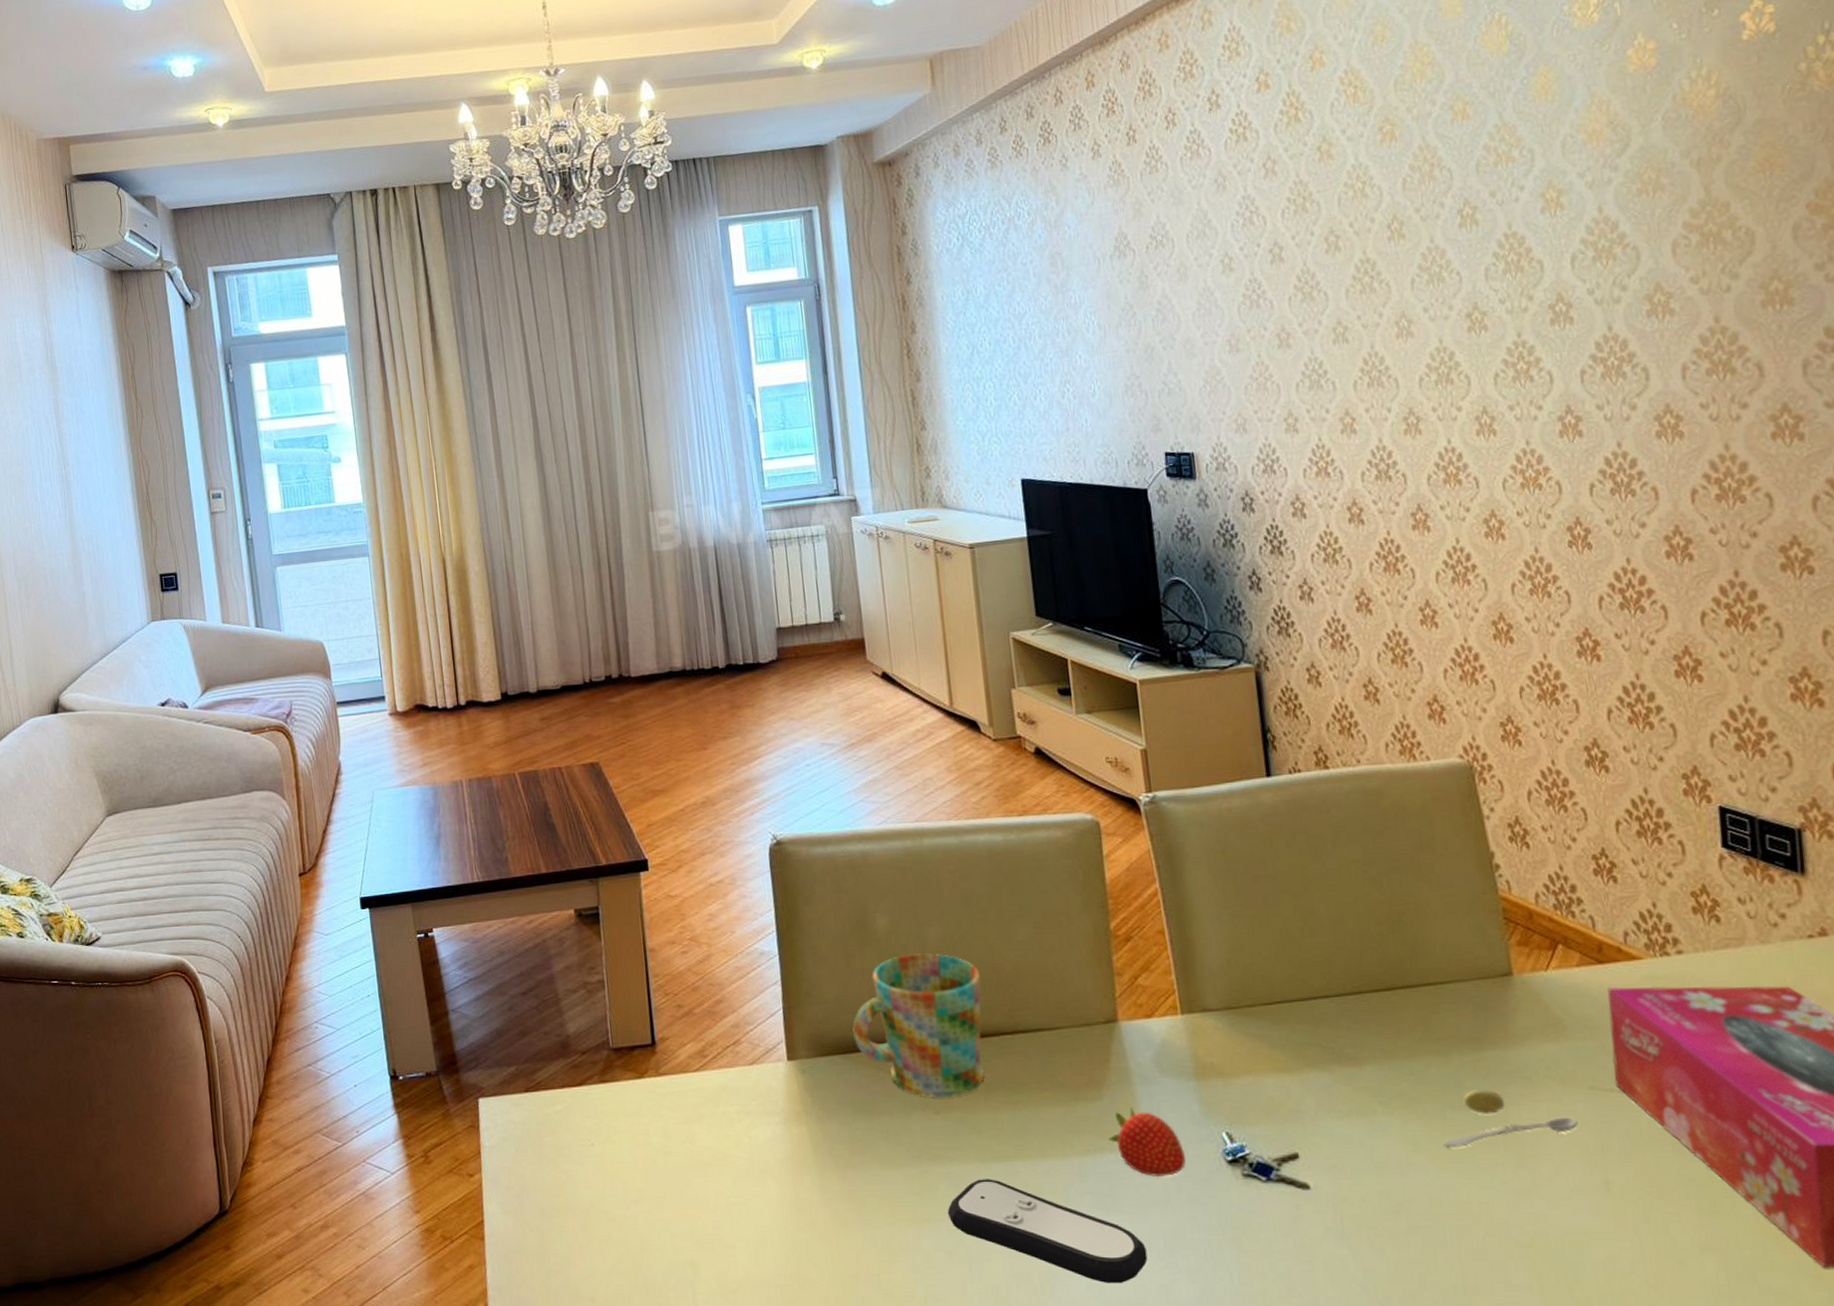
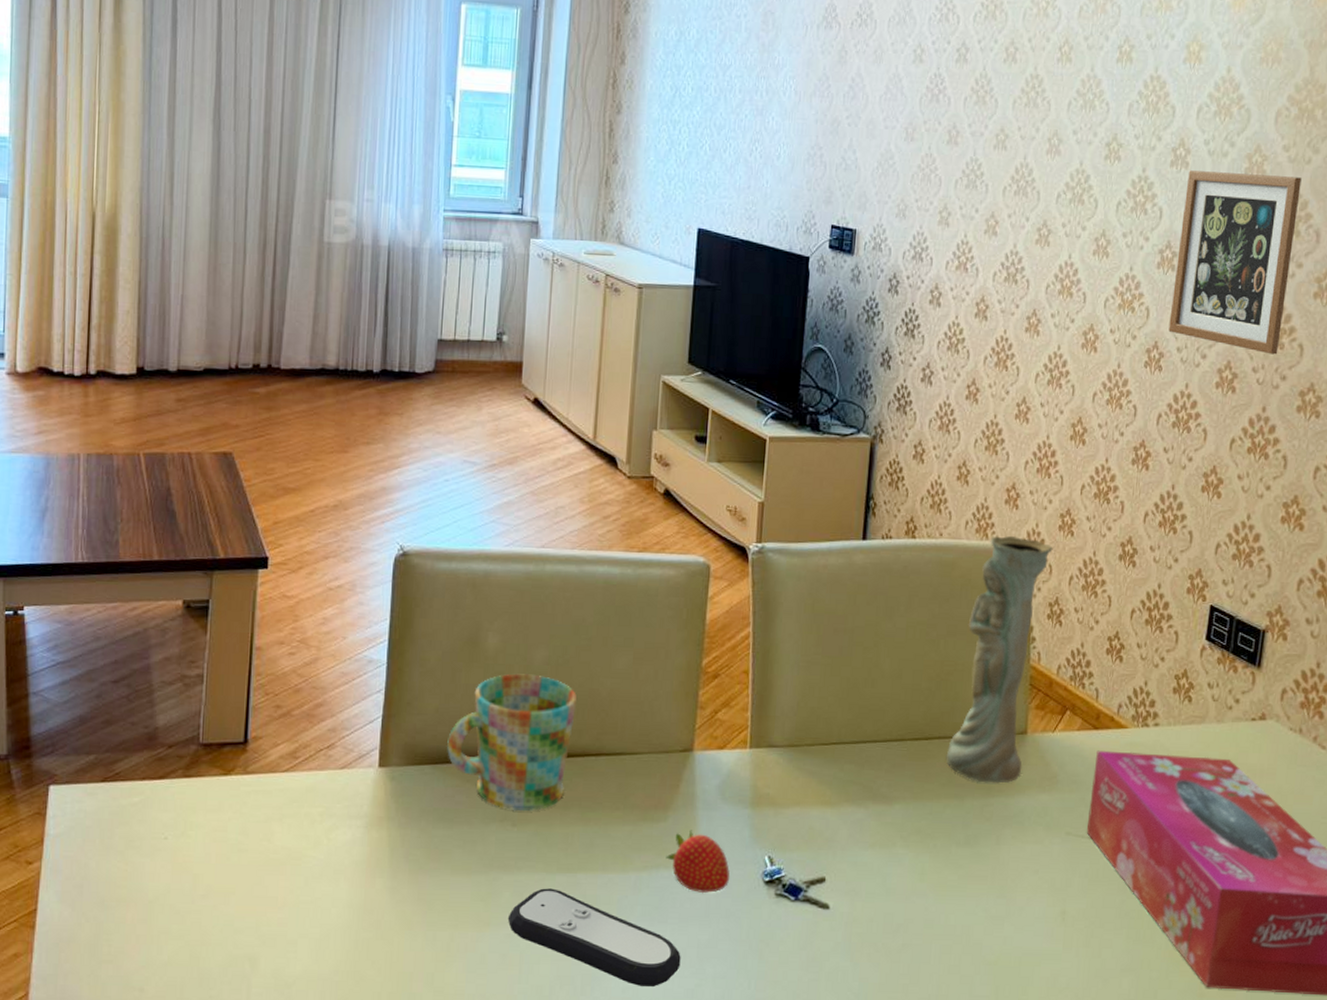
vase: none [1412,753,1515,1035] -> present [946,535,1053,784]
spoon: present [1443,1089,1578,1147] -> none [944,830,1052,878]
picture frame: none [1575,308,1739,511] -> present [1168,170,1302,355]

